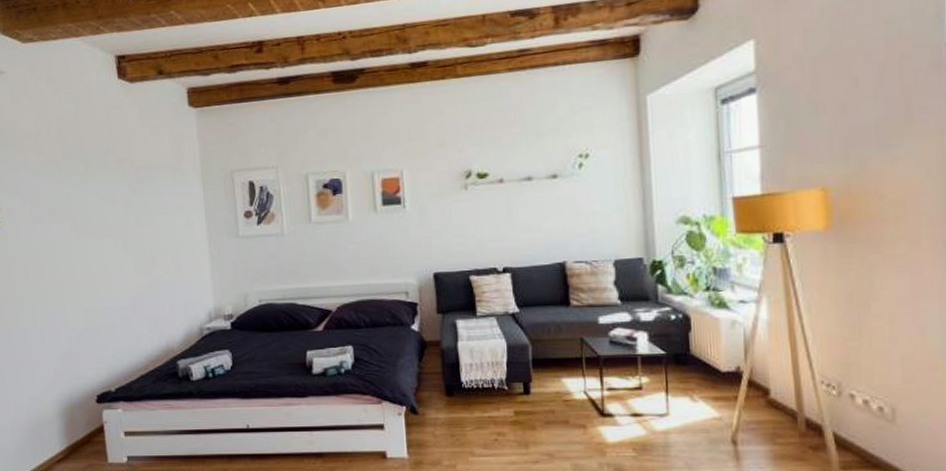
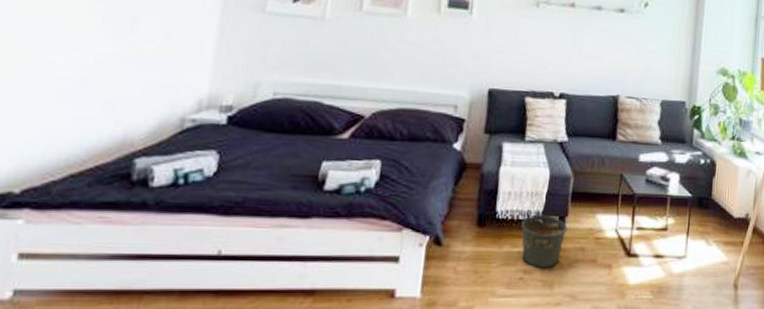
basket: none [487,381,534,430] -> present [521,214,568,268]

